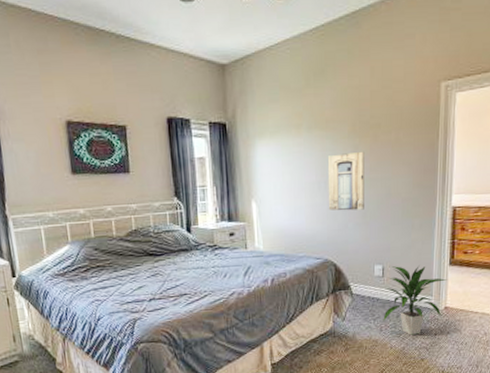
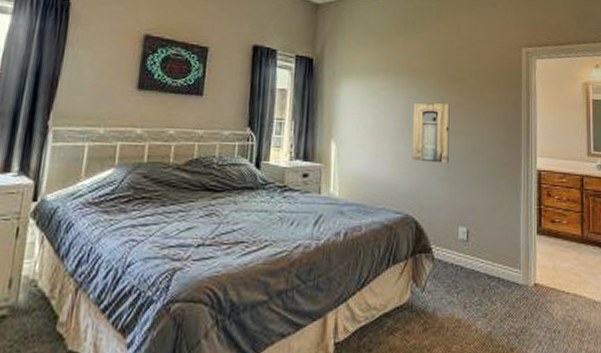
indoor plant: present [383,266,447,335] -> none [467,230,536,316]

